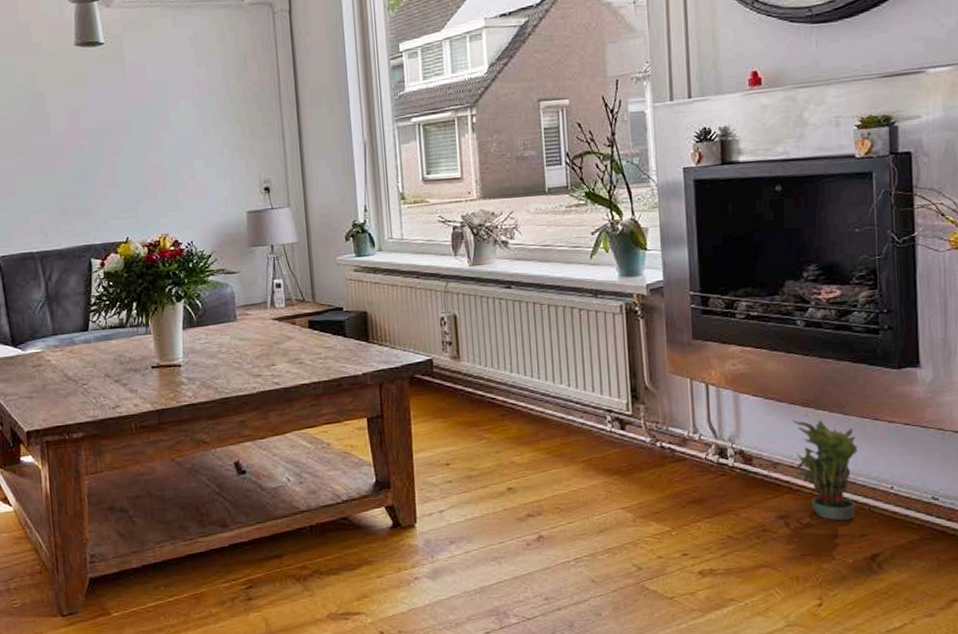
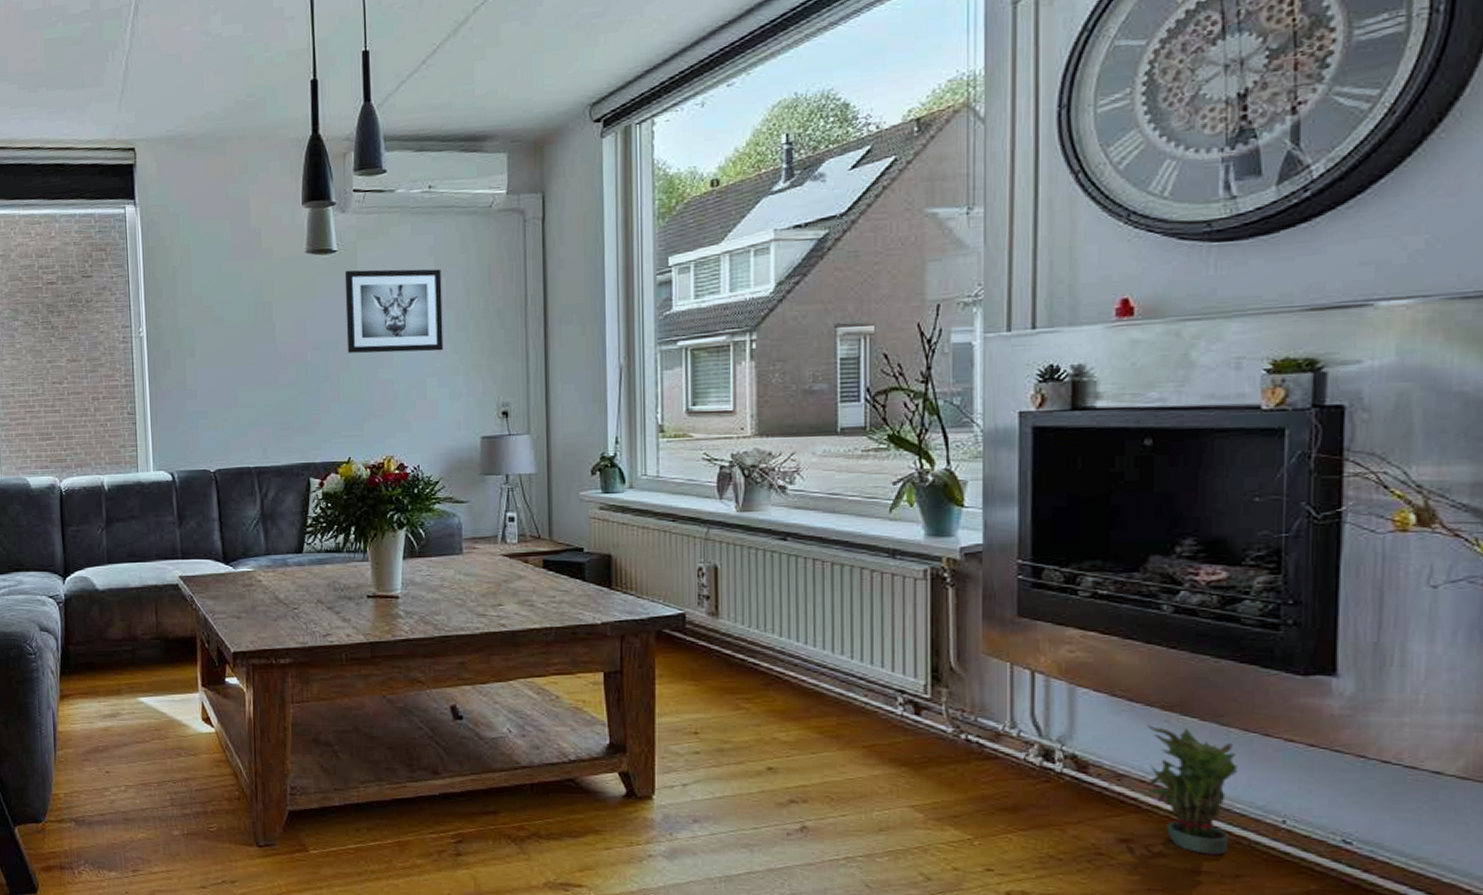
wall art: none [112,58,208,140] -> present [344,269,444,353]

